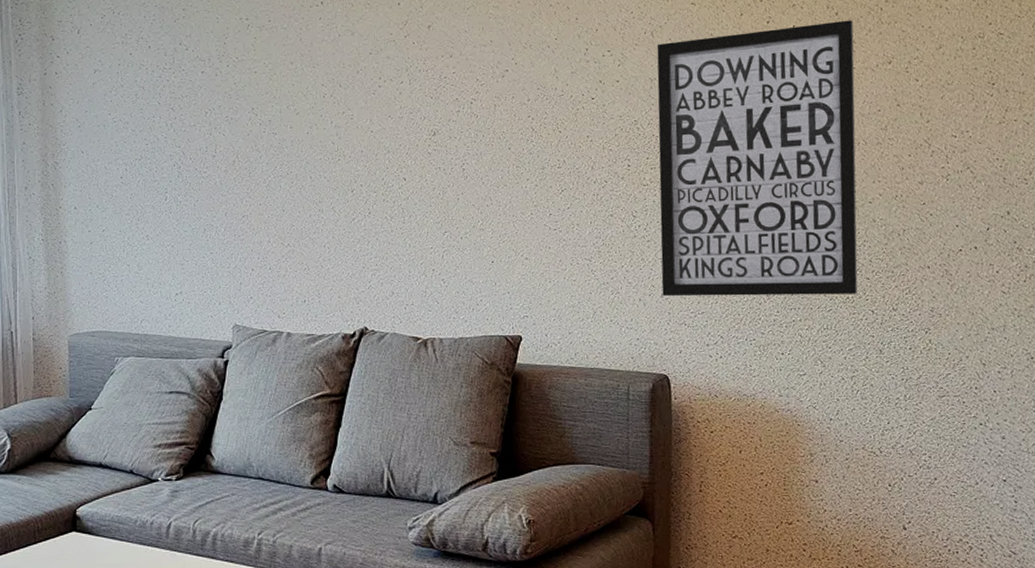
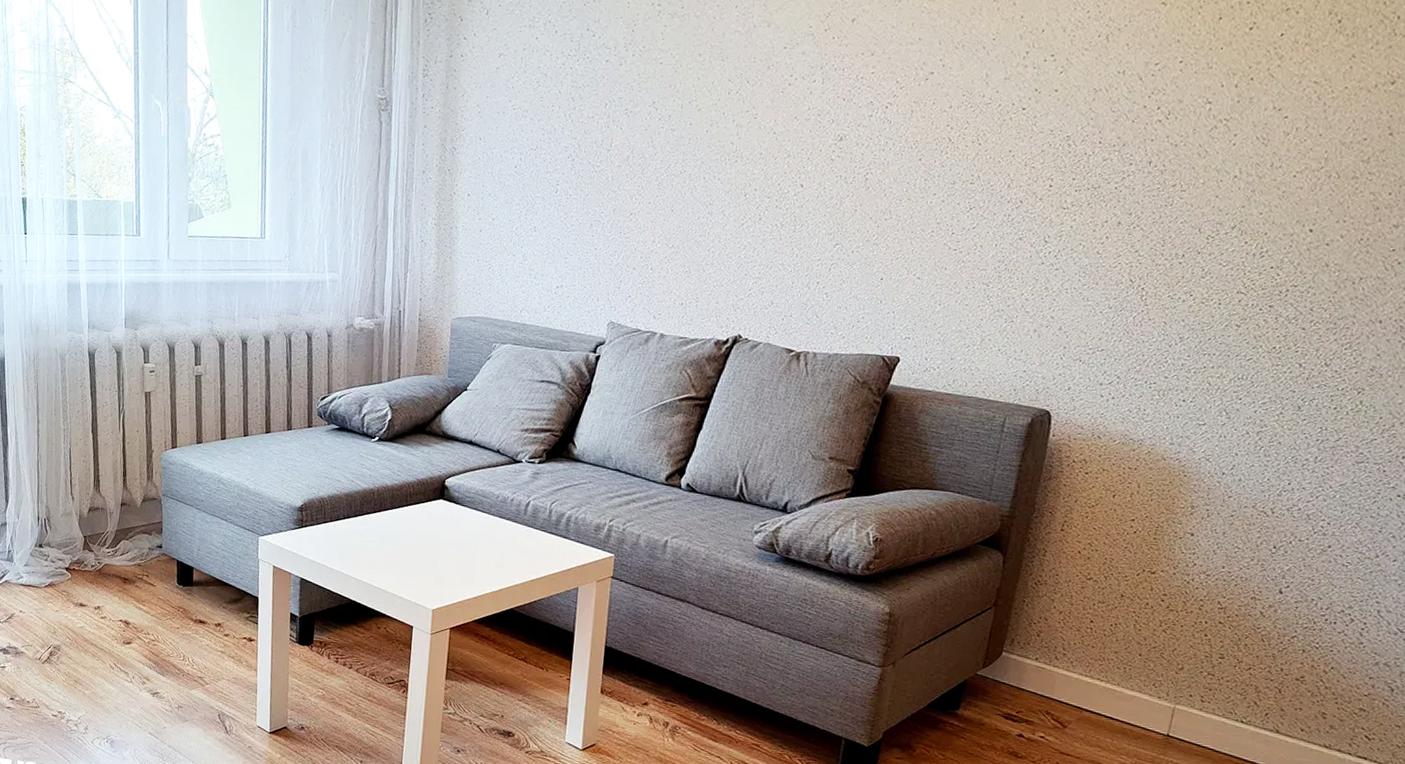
wall art: present [656,20,858,297] -> none [1061,29,1359,345]

